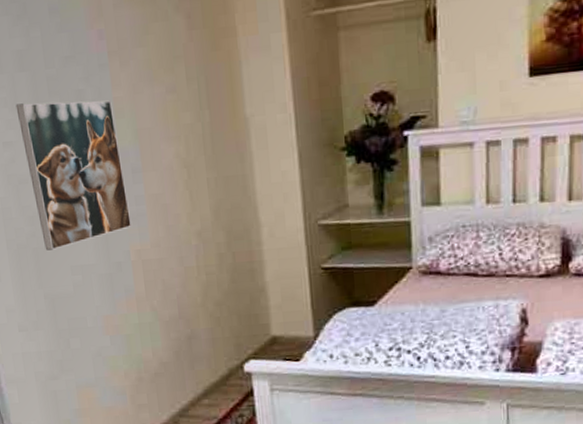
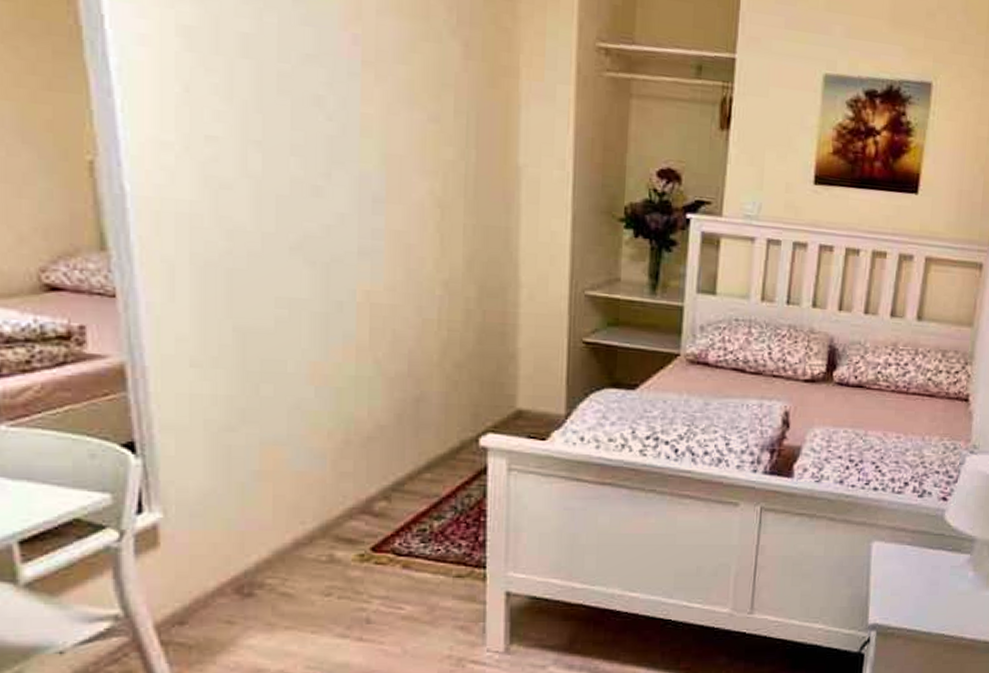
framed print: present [15,100,132,251] -> none [230,94,364,275]

